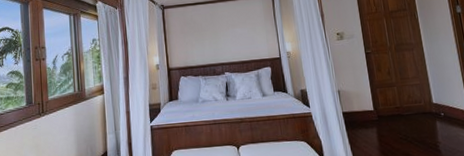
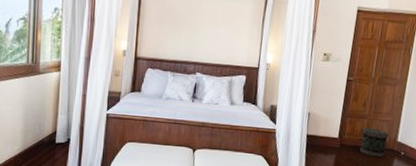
basket: none [394,94,425,123] -> present [359,127,389,158]

